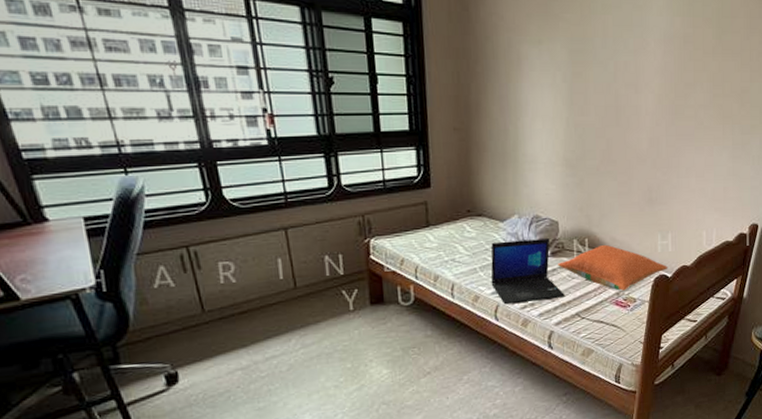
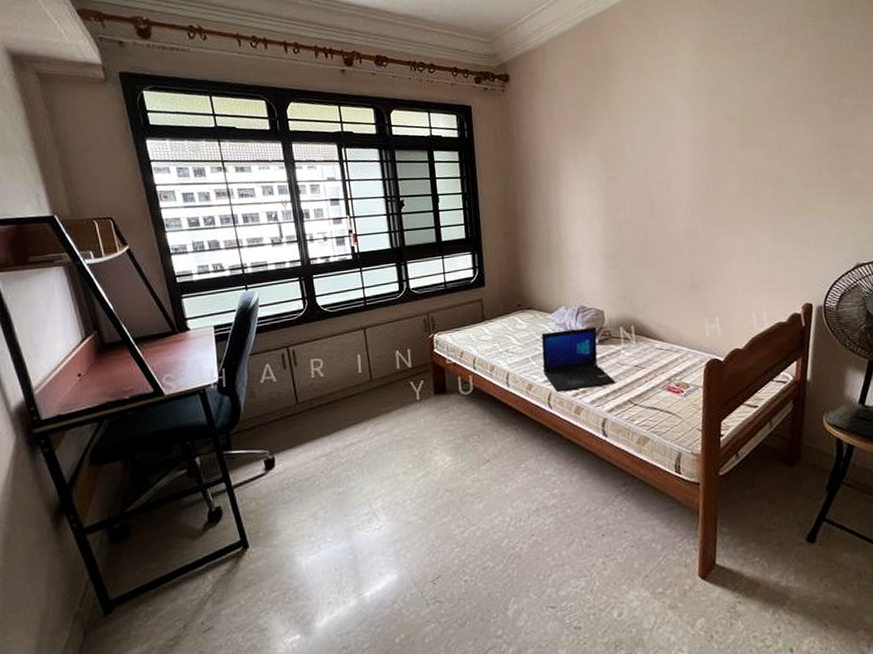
pillow: present [558,244,669,291] -> none [606,330,720,376]

